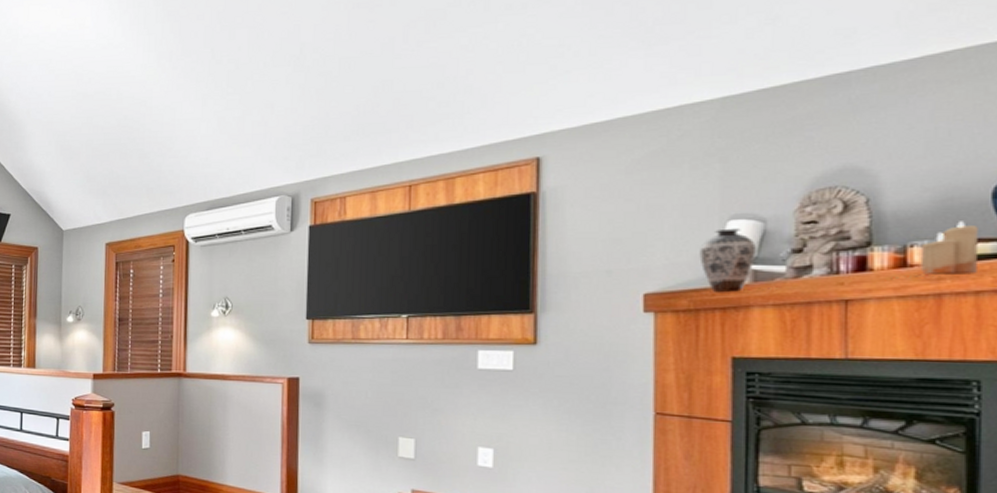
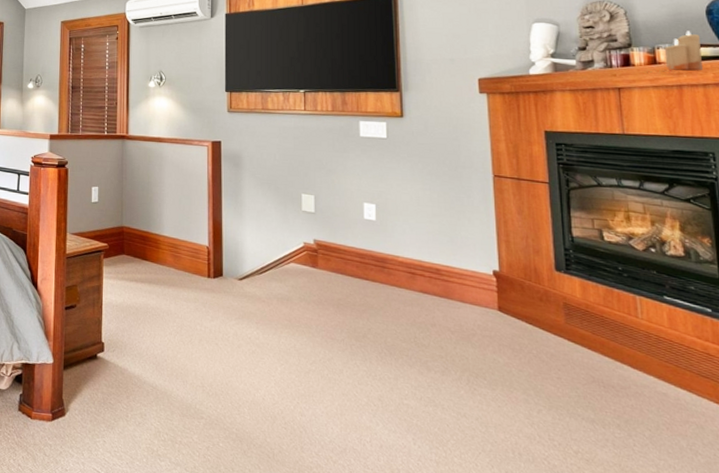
decorative vase: present [699,228,758,293] -> none [515,29,555,80]

